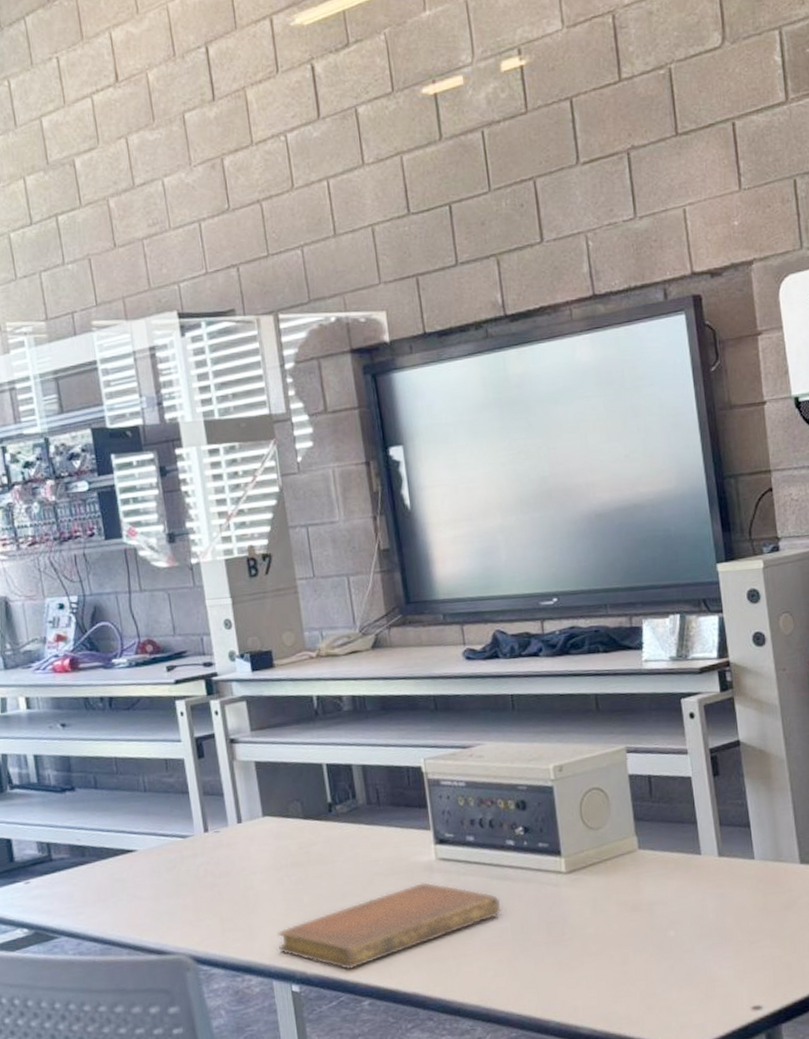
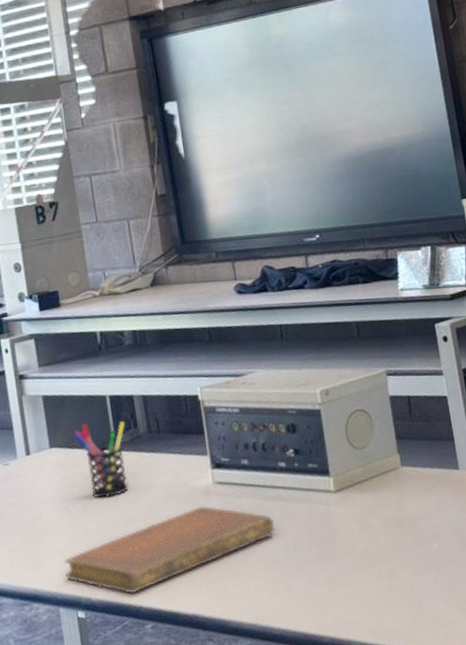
pen holder: none [288,791,345,870] -> present [73,421,128,498]

